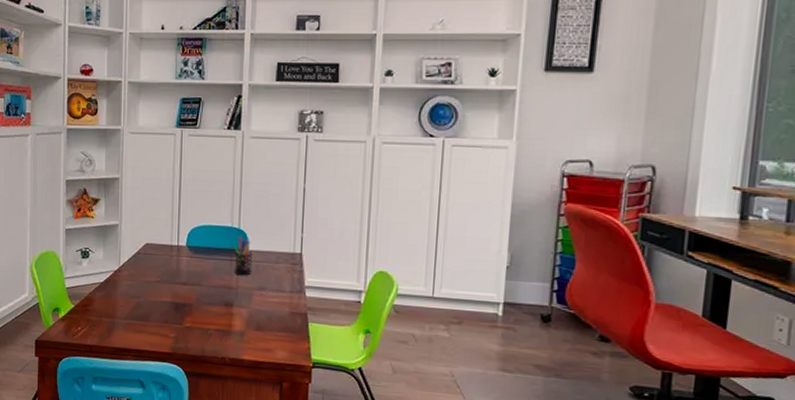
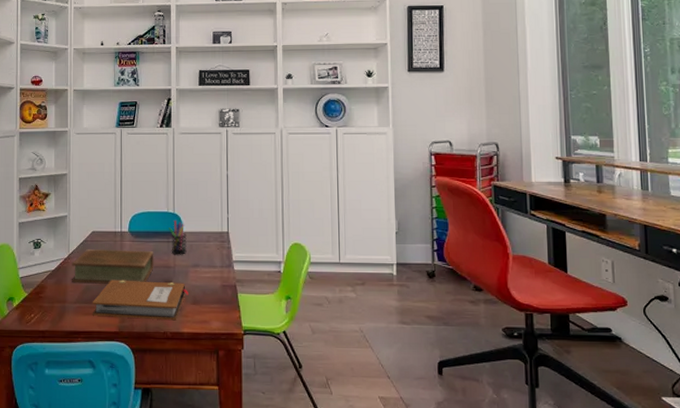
book: none [122,263,214,303] -> present [72,249,154,284]
notebook: none [143,297,252,347] -> present [92,279,188,321]

